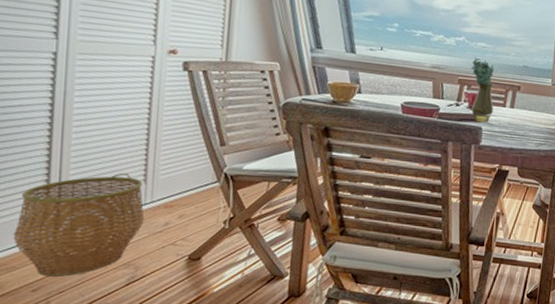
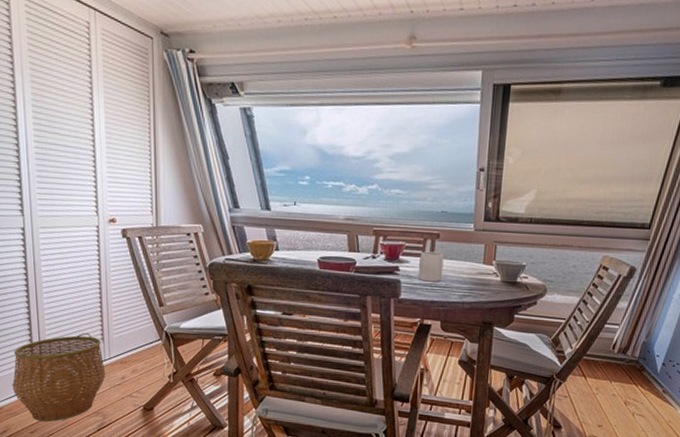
vase: present [471,57,494,123] -> none [386,205,412,275]
mug: none [499,101,524,131] -> present [418,251,444,282]

